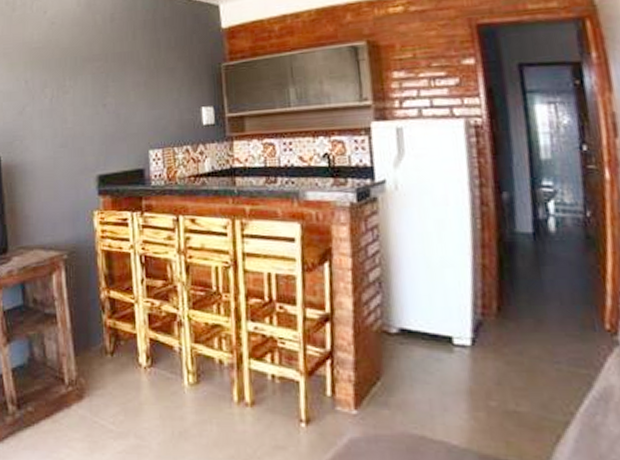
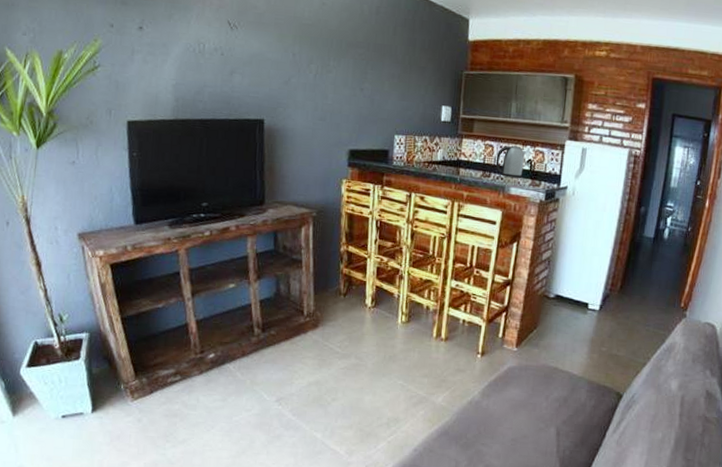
kettle: none [280,139,320,179] -> present [495,145,526,178]

